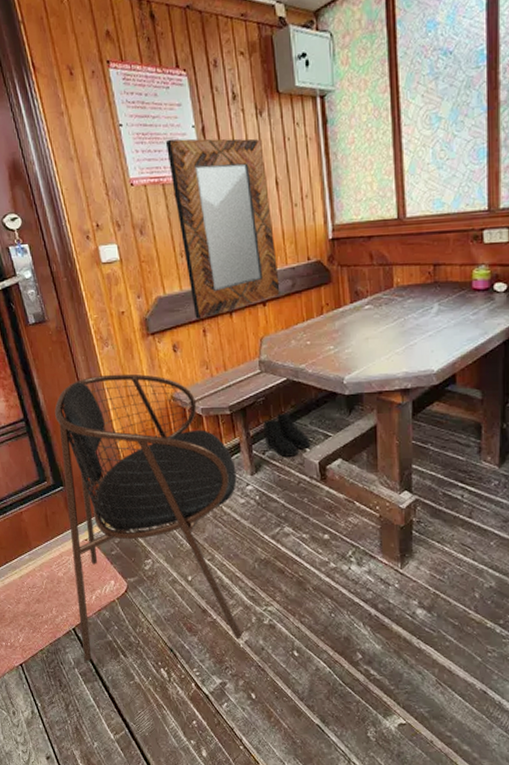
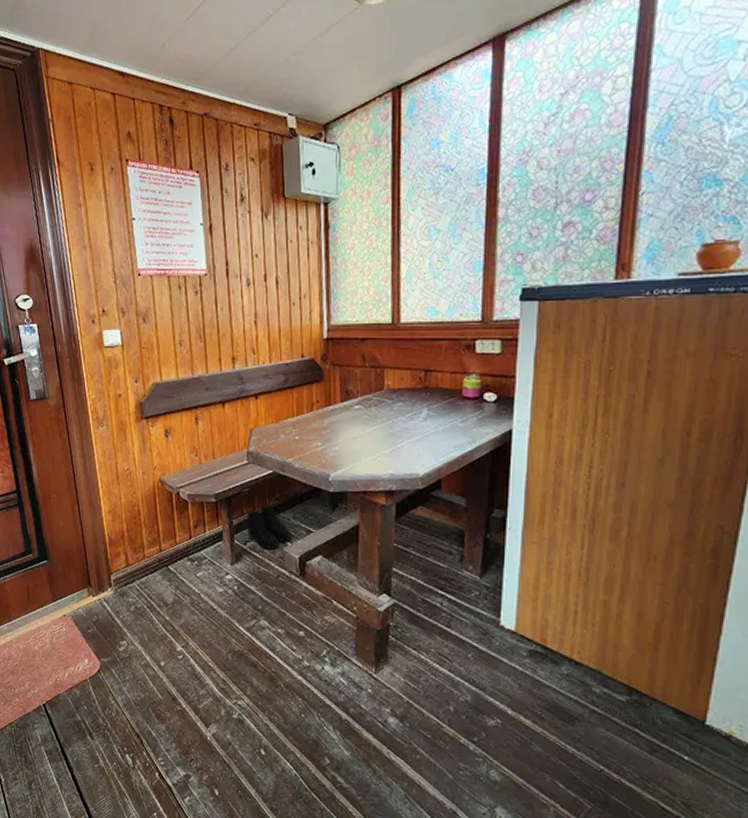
dining chair: present [54,373,241,662] -> none [46,454,217,740]
home mirror: present [165,138,280,320] -> none [174,234,273,408]

